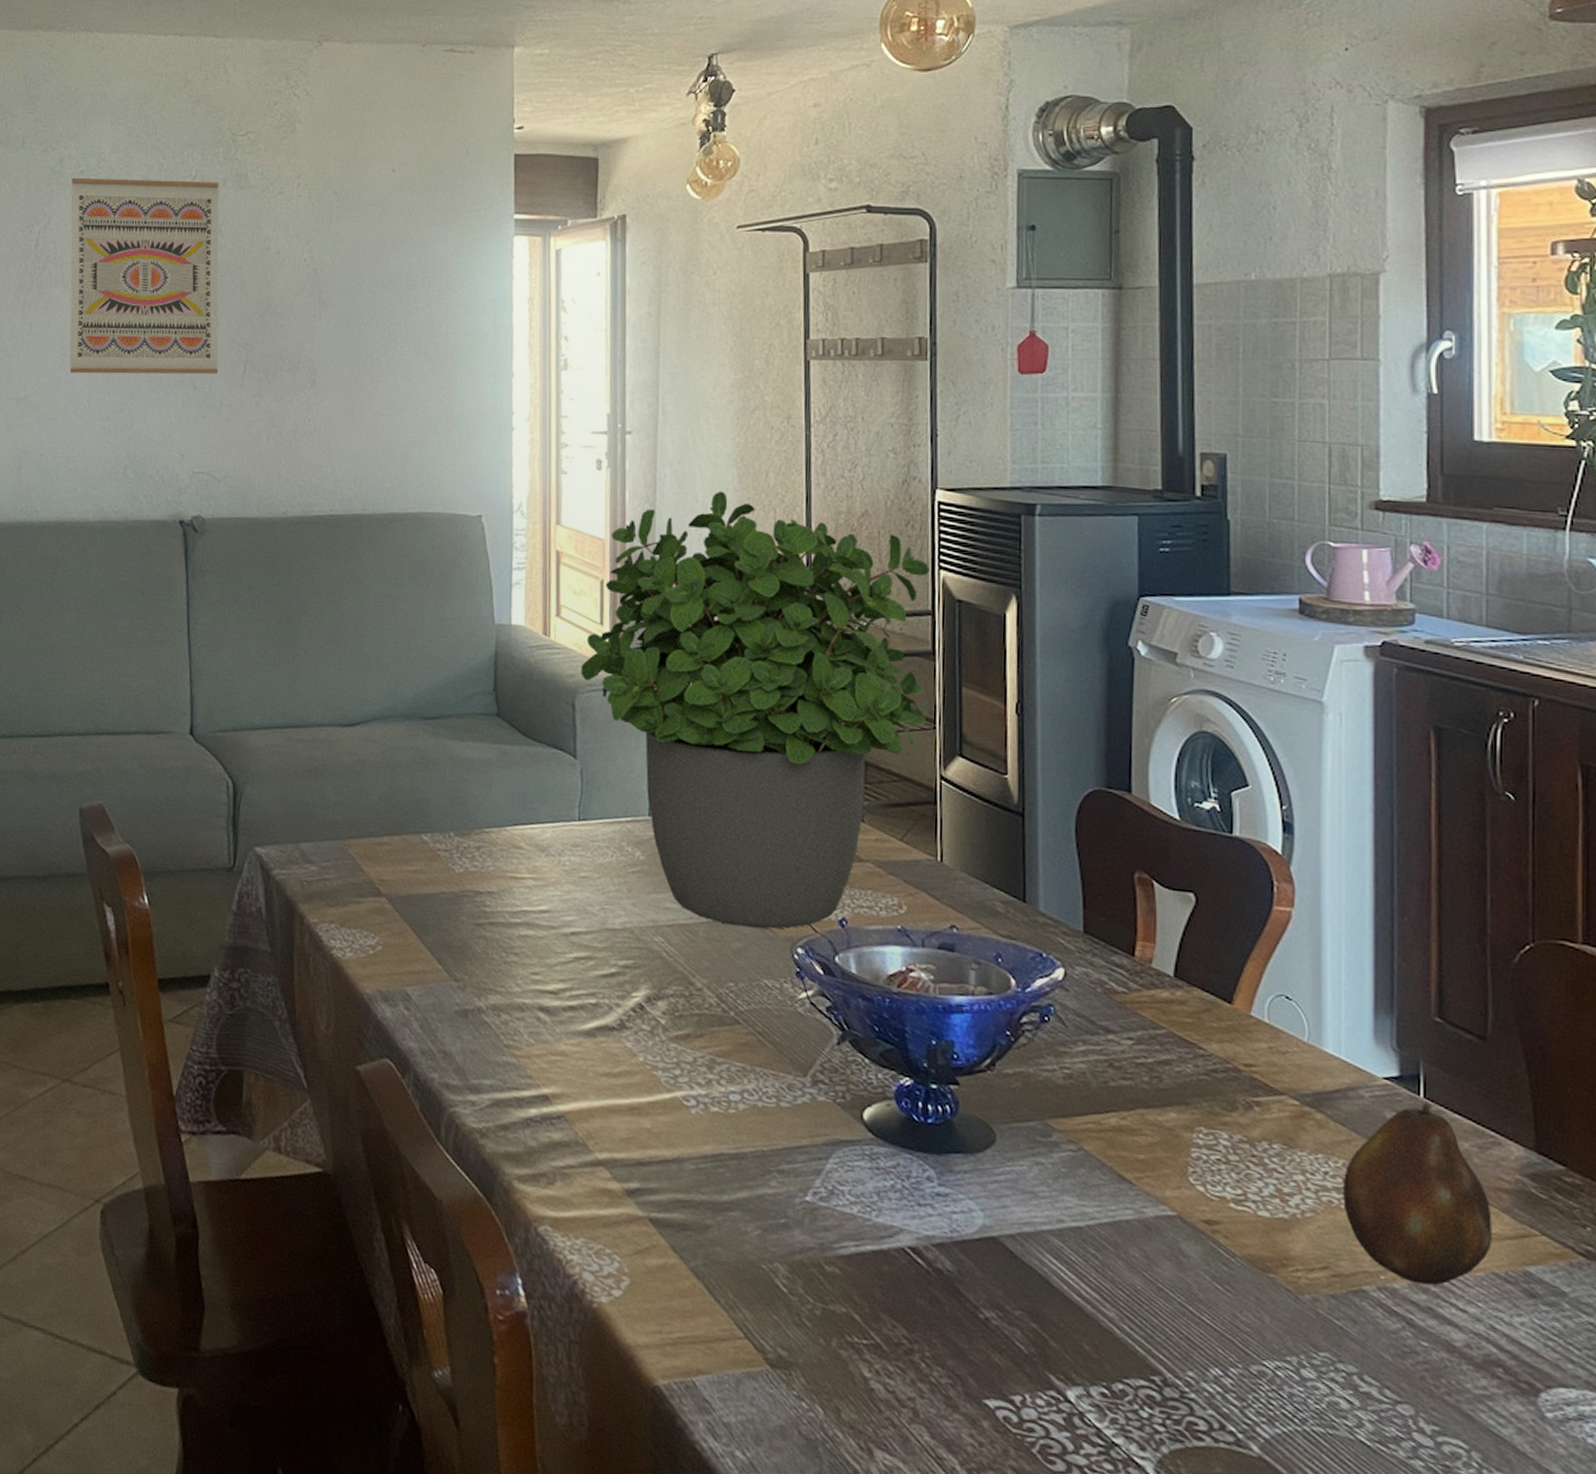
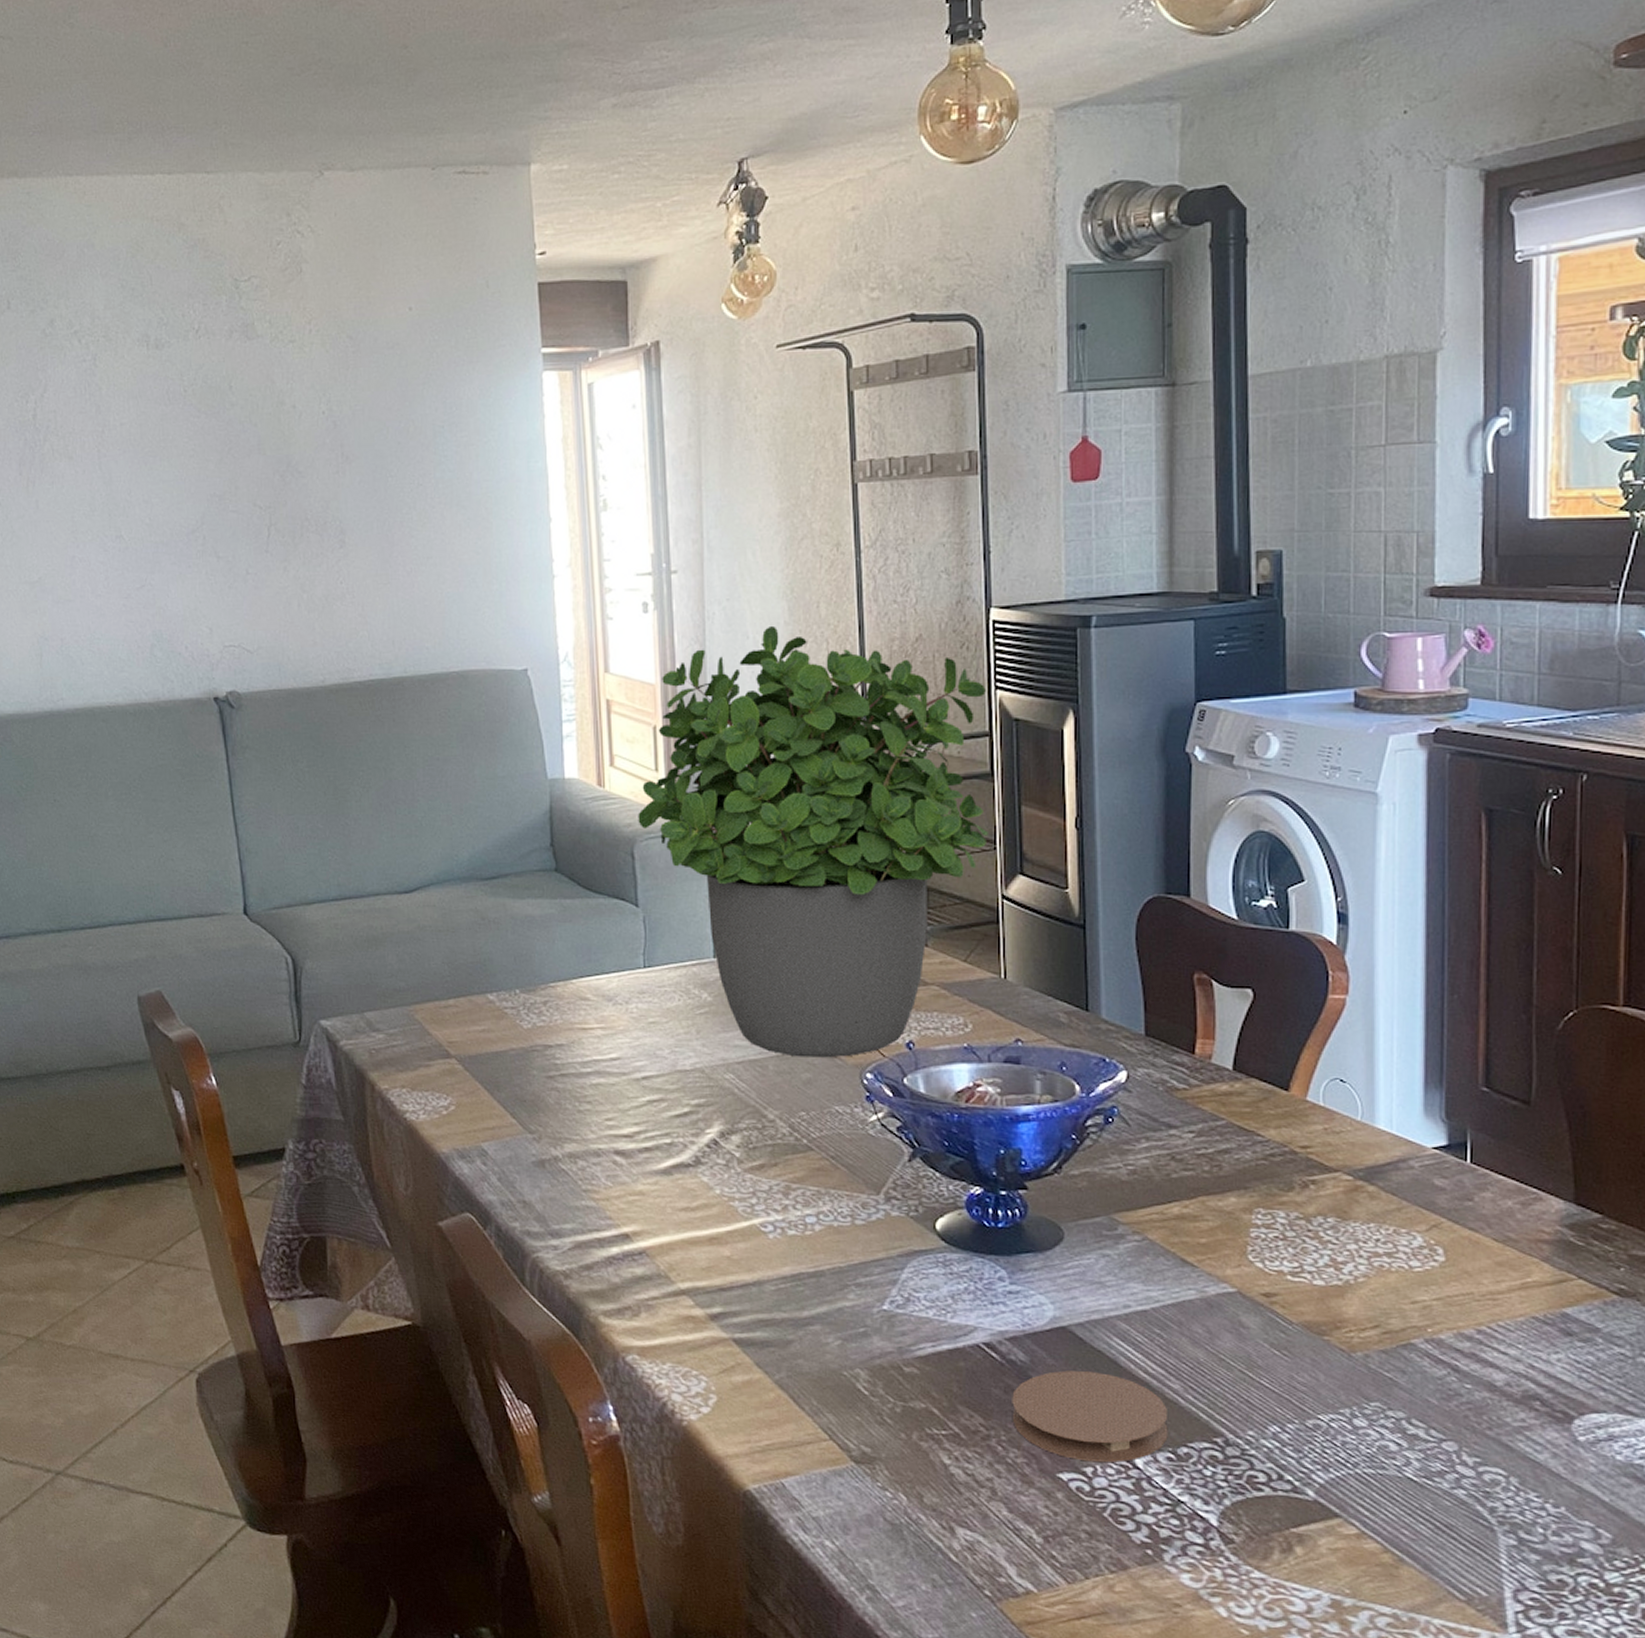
wall art: present [69,177,220,375] -> none [65,334,242,551]
coaster: none [937,1285,1103,1393] -> present [1012,1370,1168,1463]
fruit: present [1343,1101,1492,1286] -> none [1393,1166,1533,1334]

